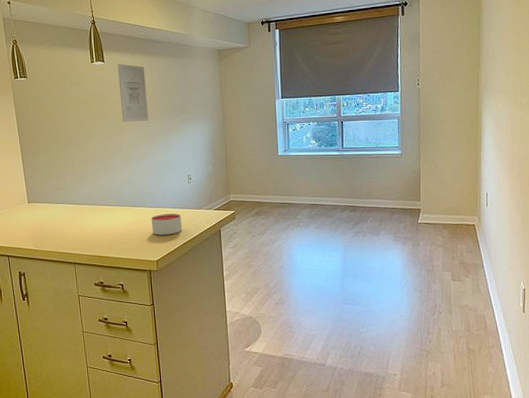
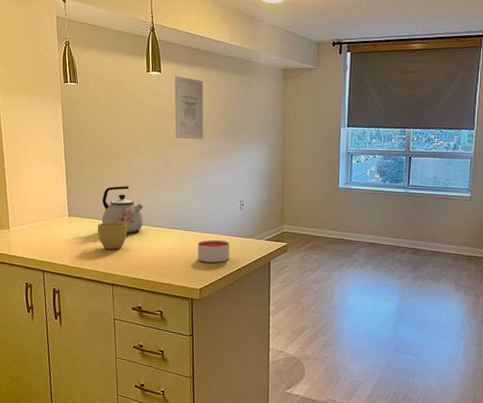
cup: none [56,204,85,231] -> present [97,222,128,250]
kettle: none [58,170,99,214] -> present [101,186,143,233]

